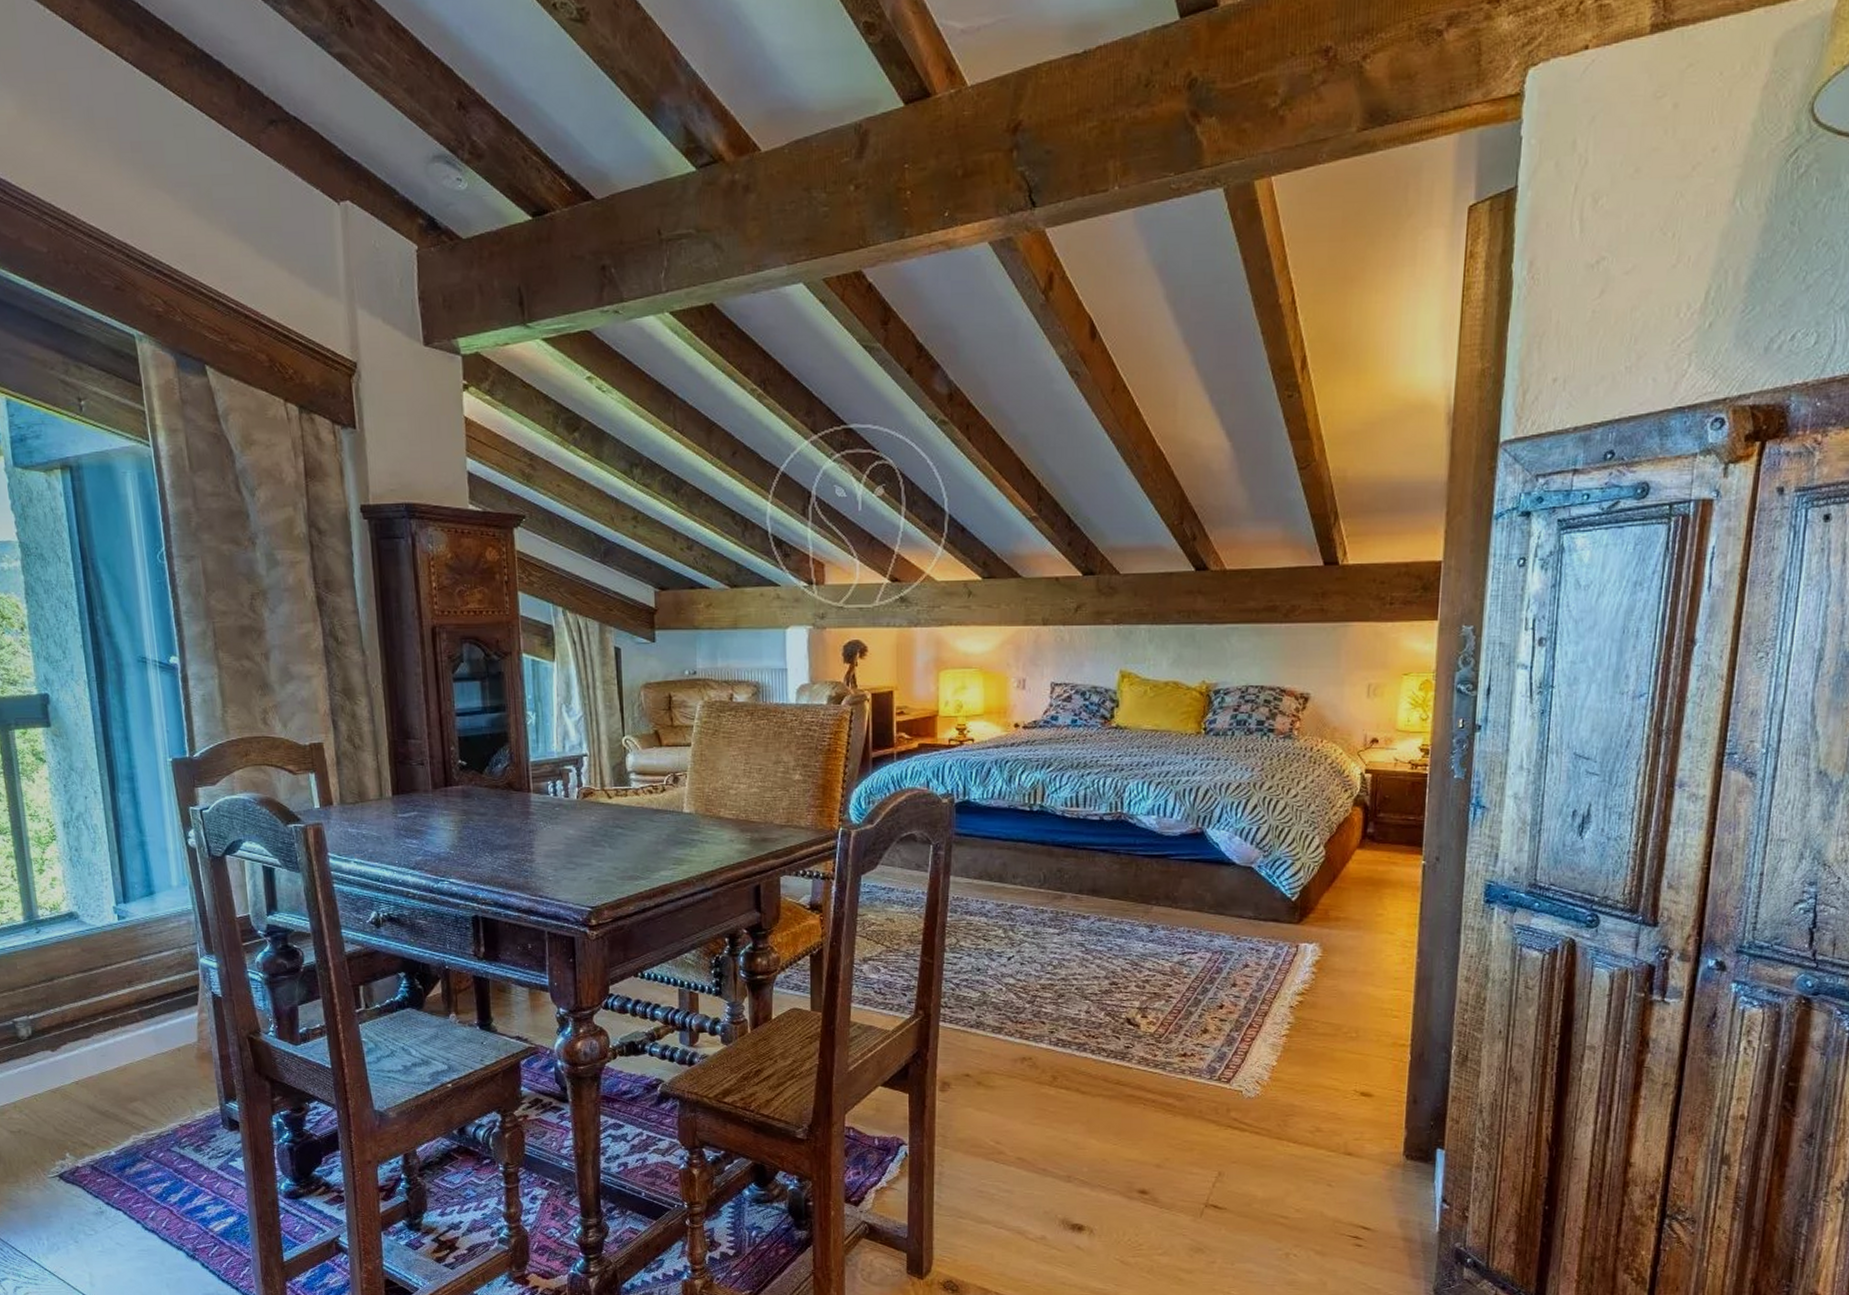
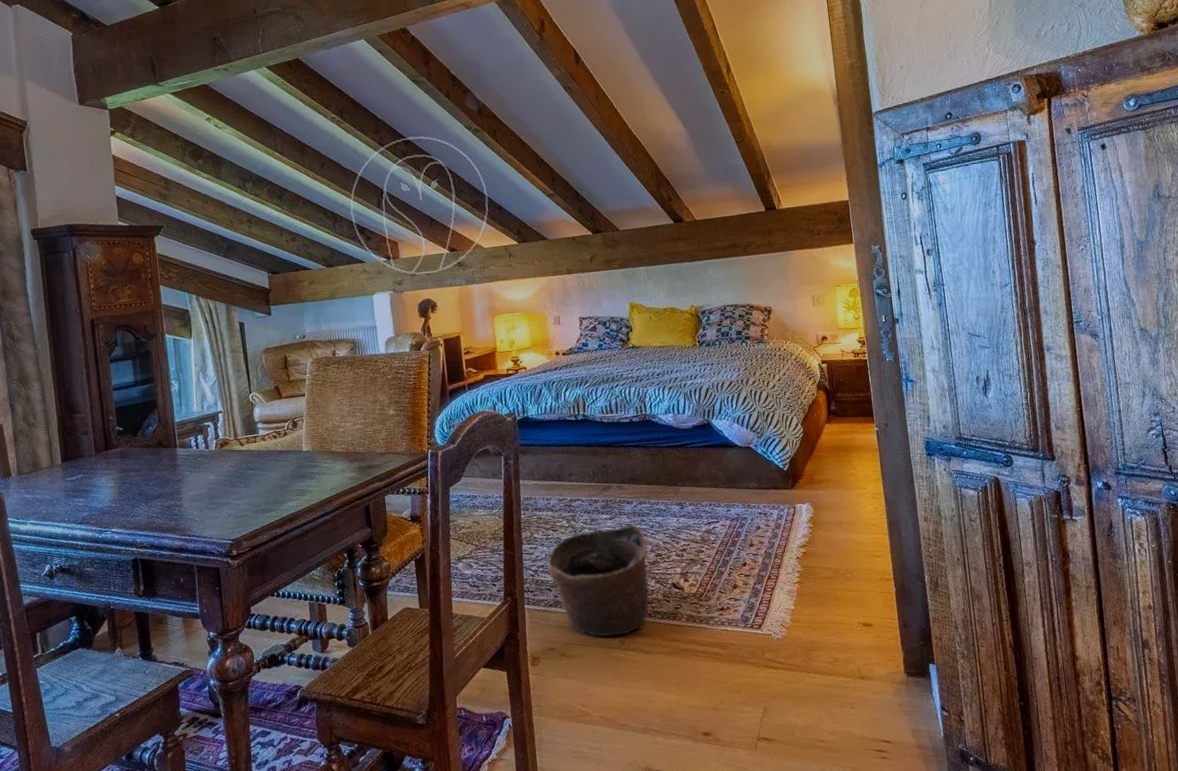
basket: none [973,944,1102,1070] -> present [547,524,649,638]

